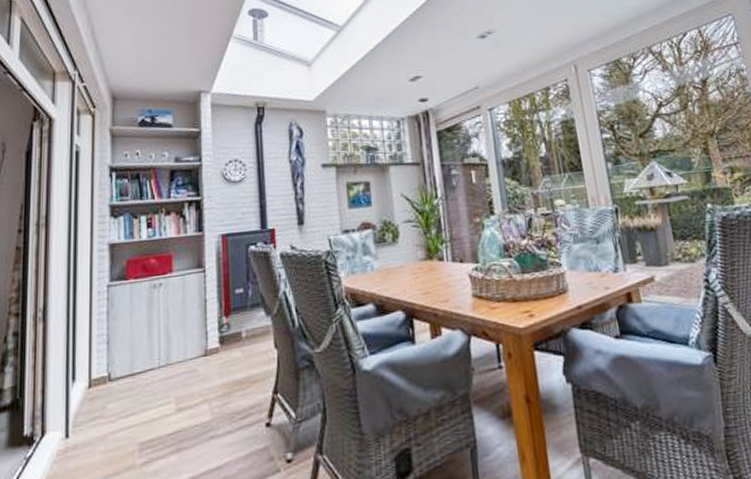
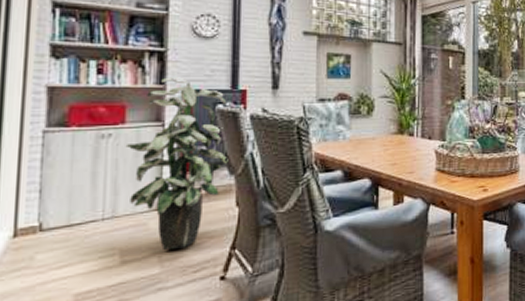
indoor plant: none [174,223,264,396] -> present [125,77,229,250]

